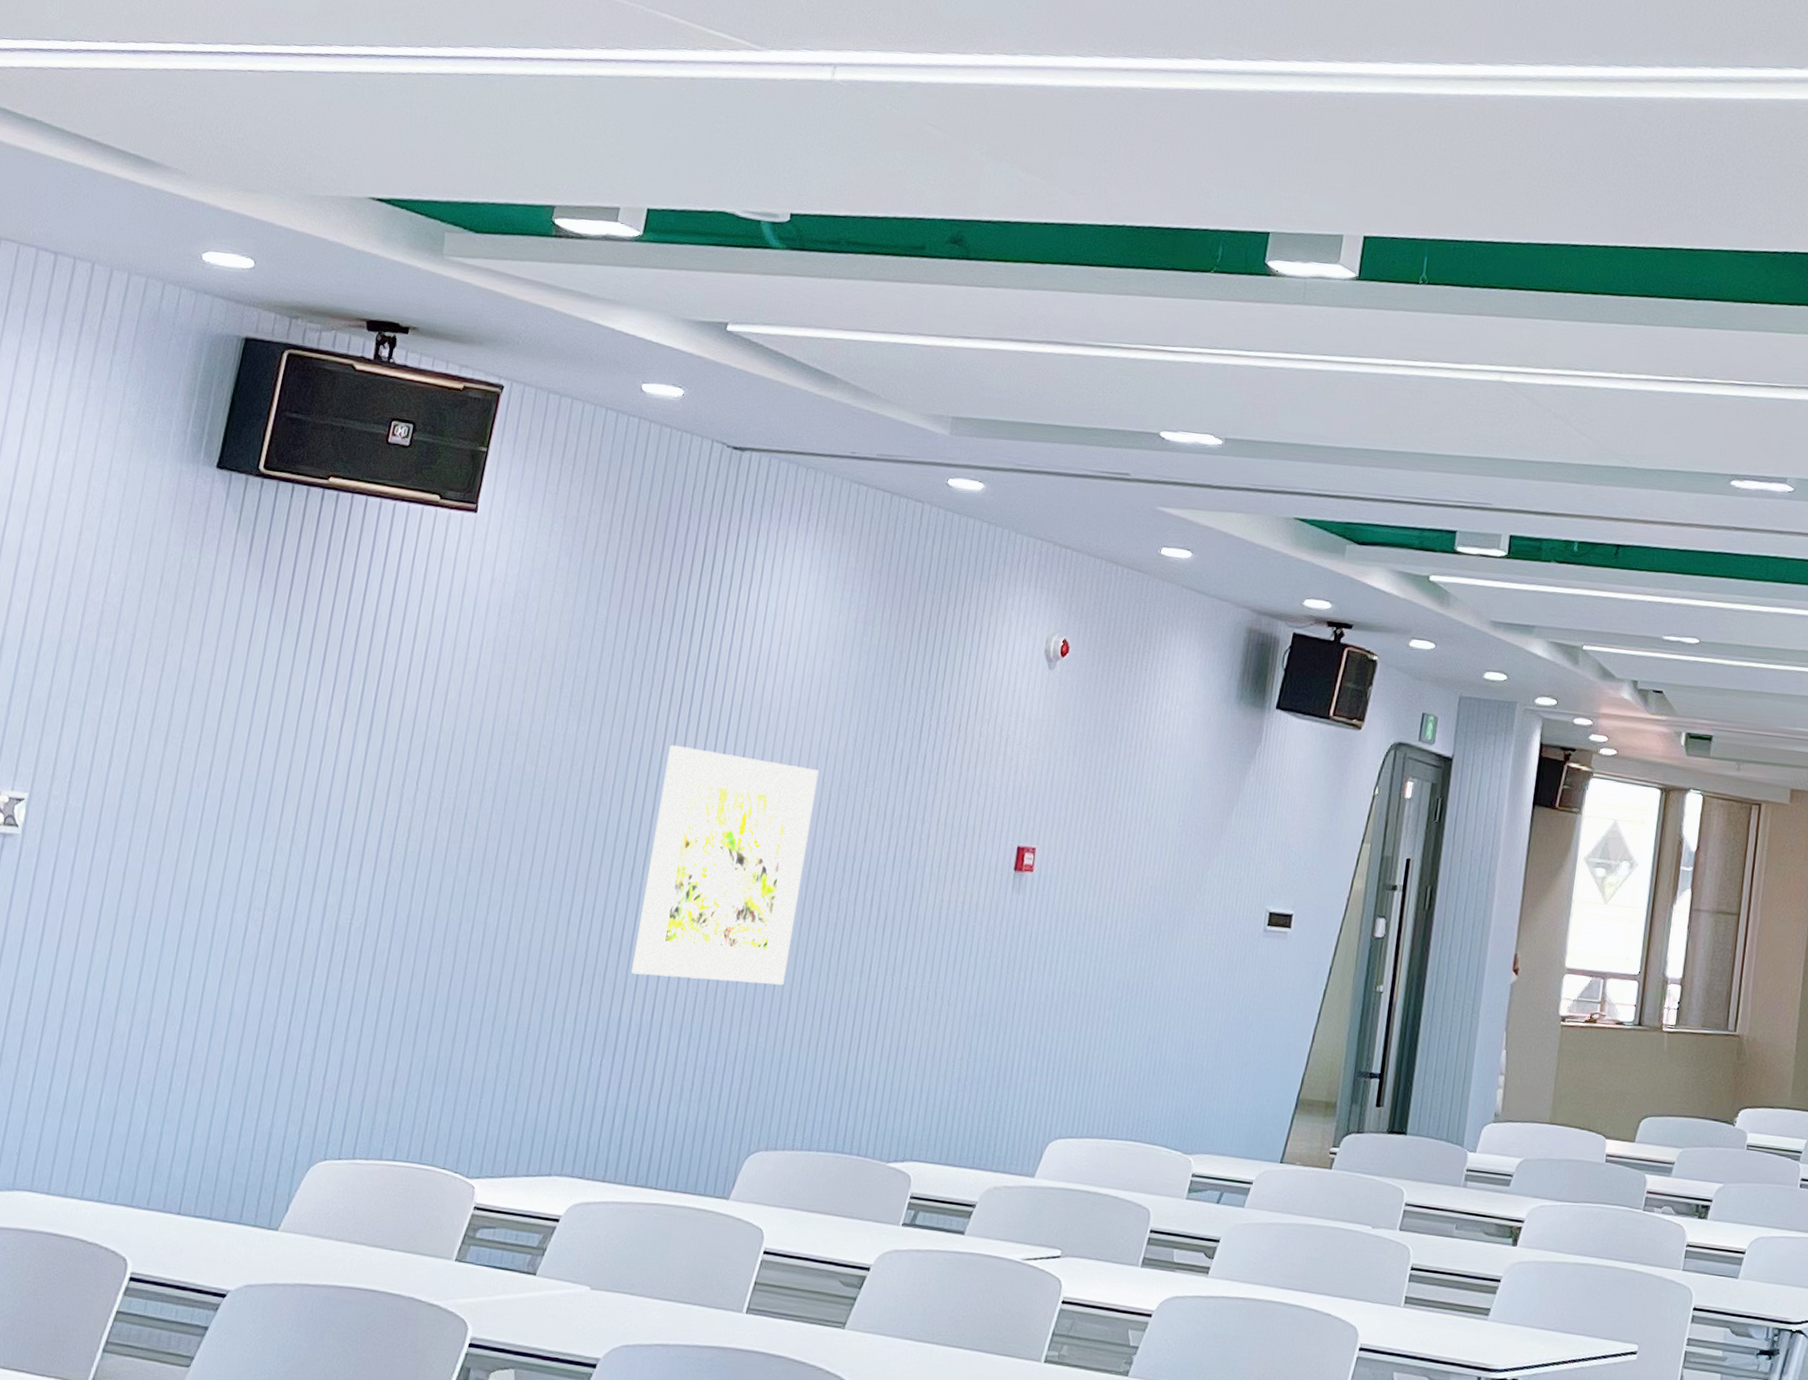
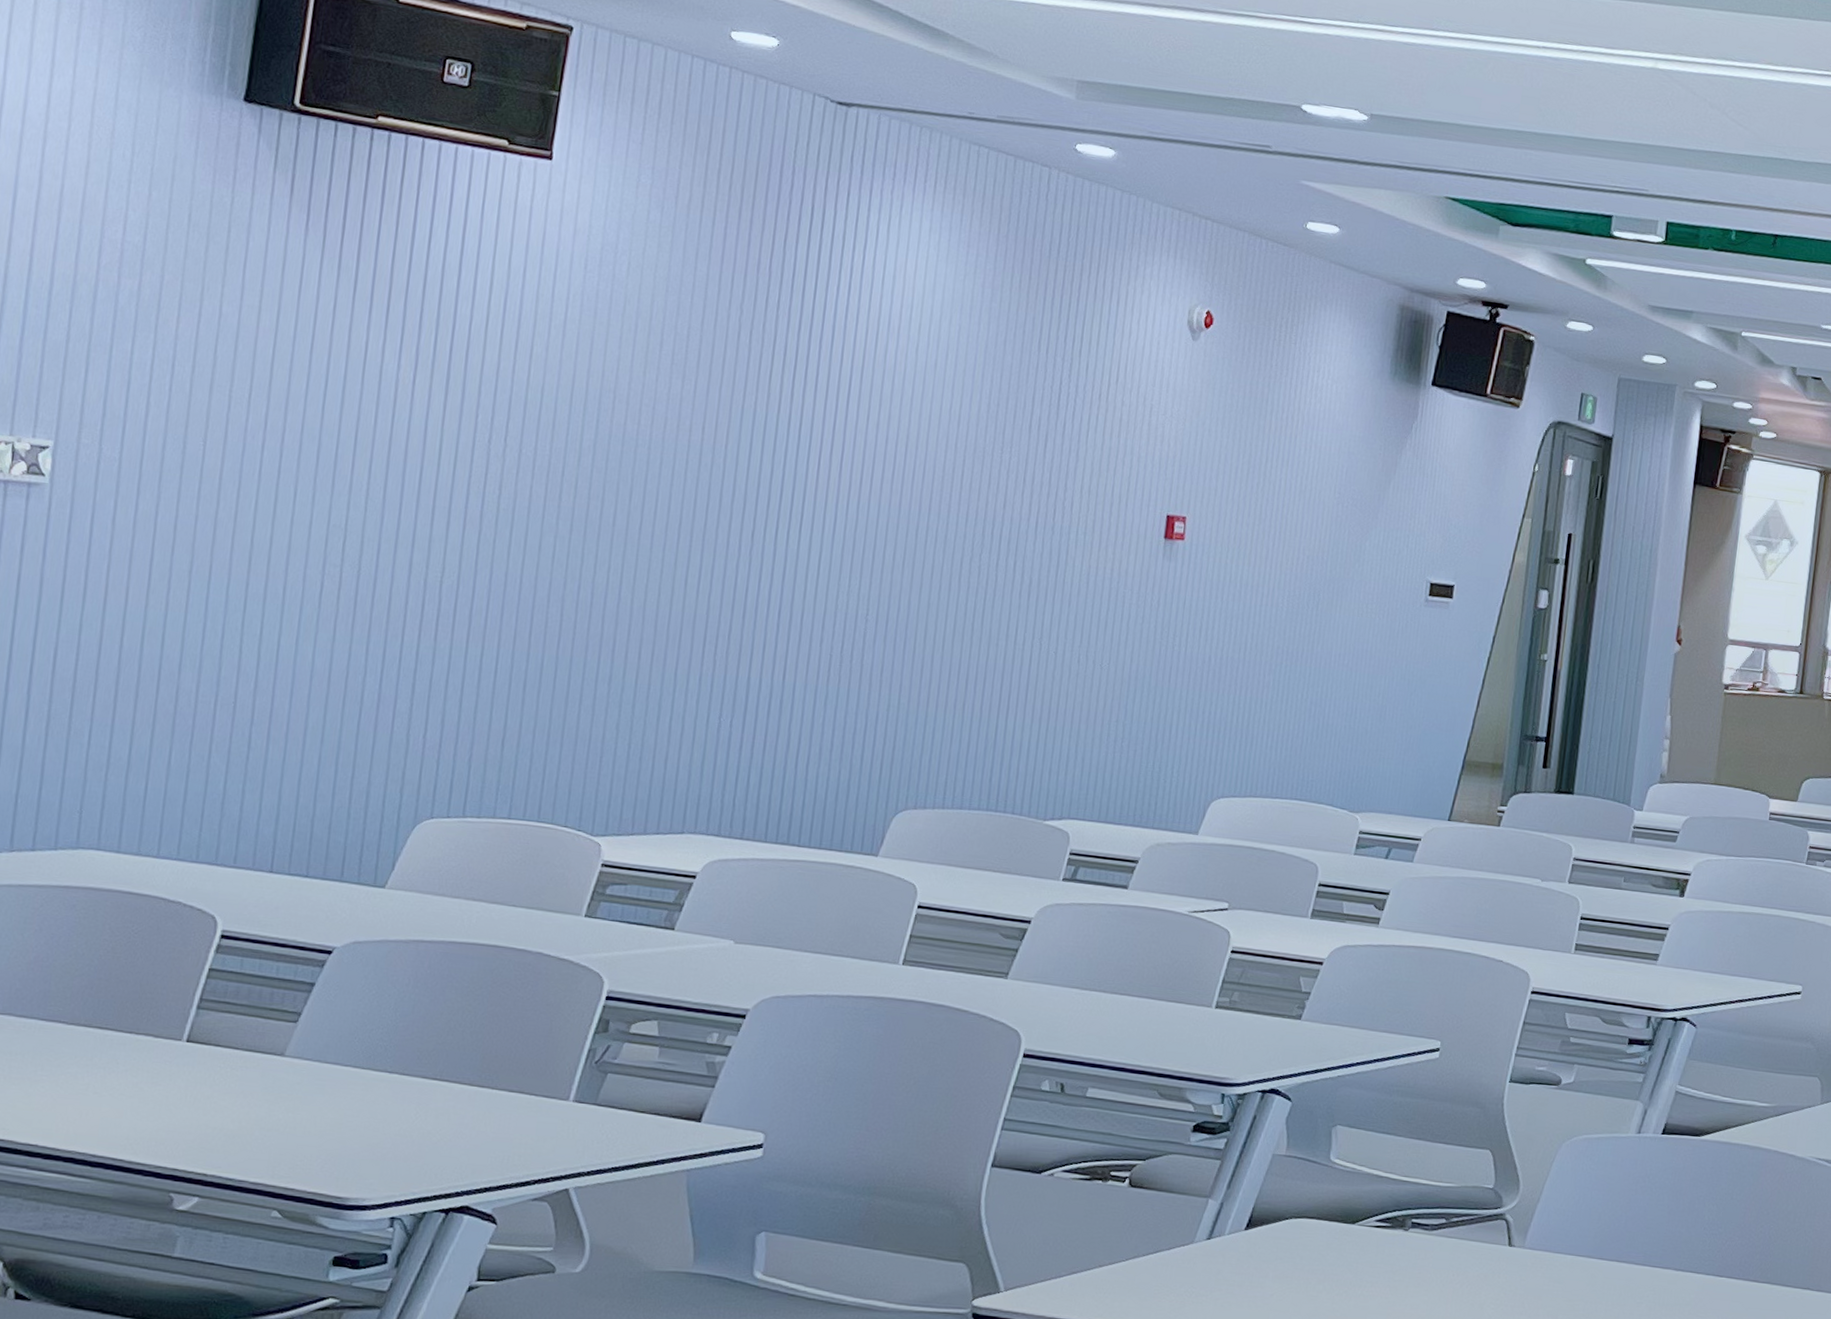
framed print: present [631,745,819,985] -> none [758,407,951,648]

